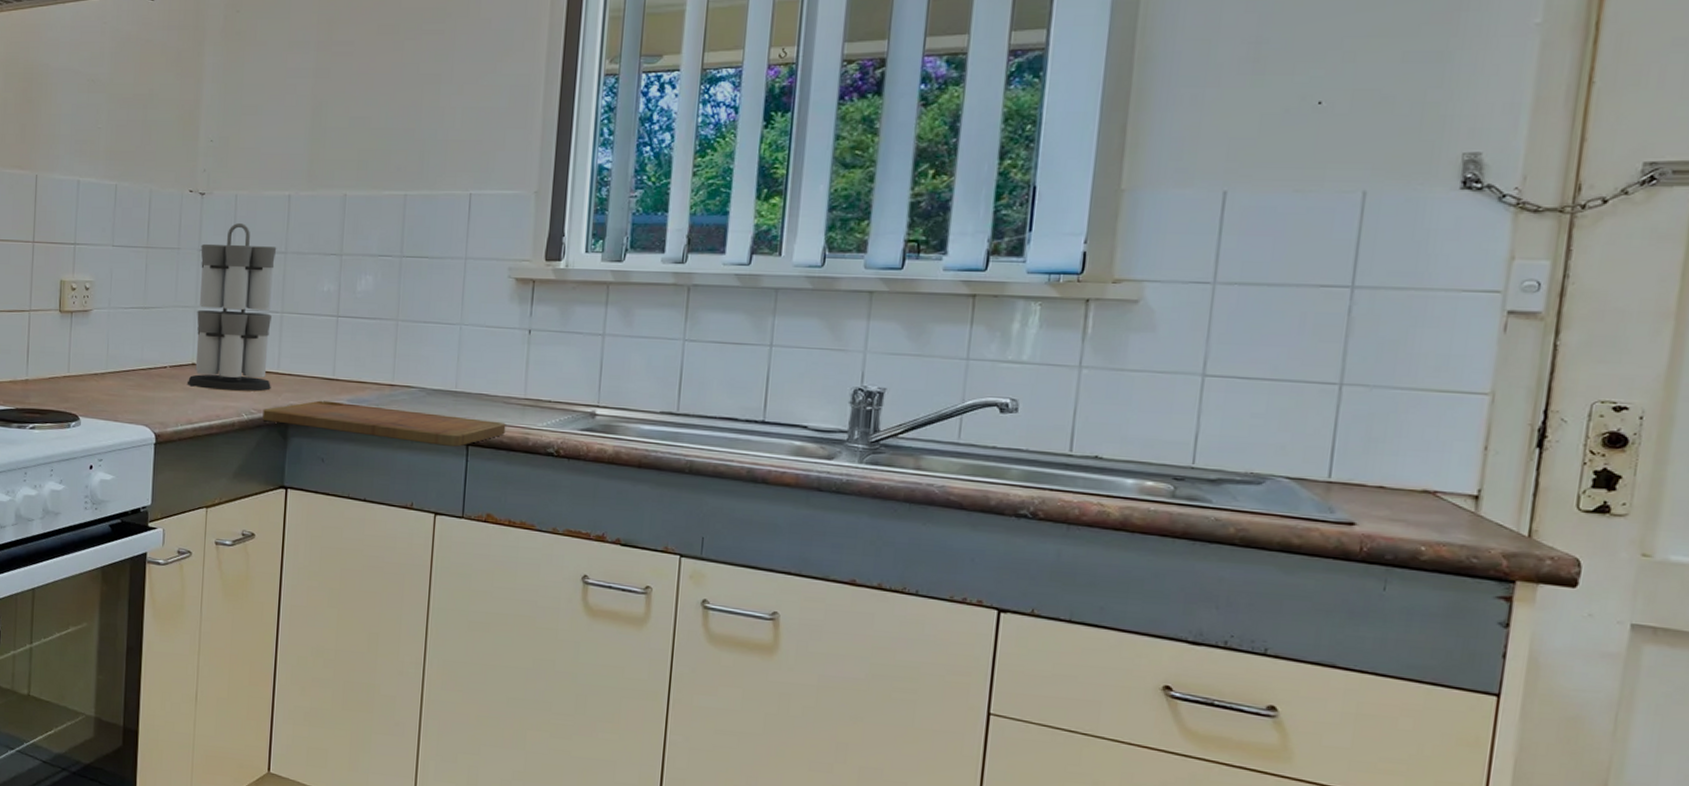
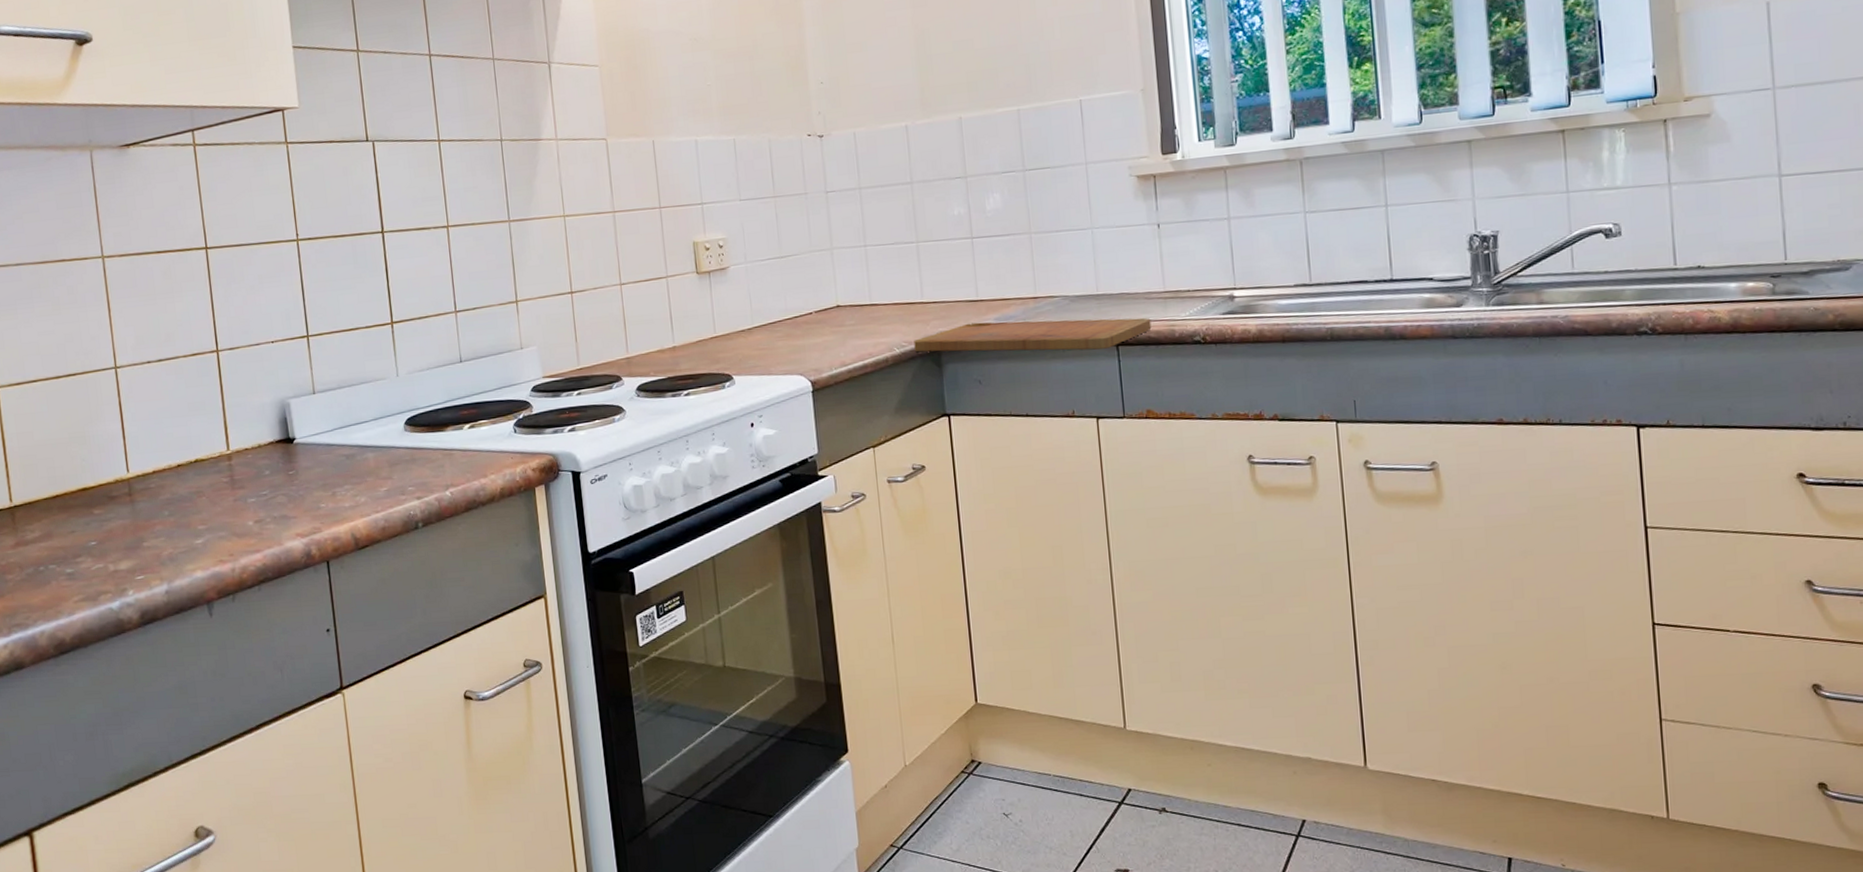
spice rack: present [188,223,277,392] -> none [827,160,918,329]

